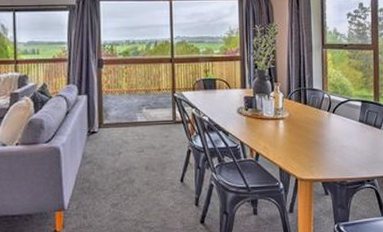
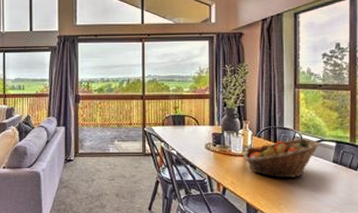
fruit basket: none [275,99,347,141] -> present [244,139,320,178]

